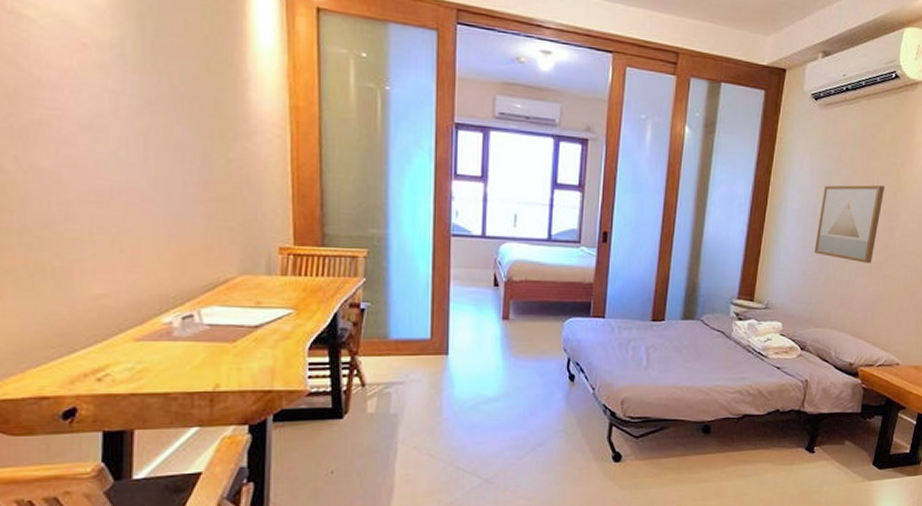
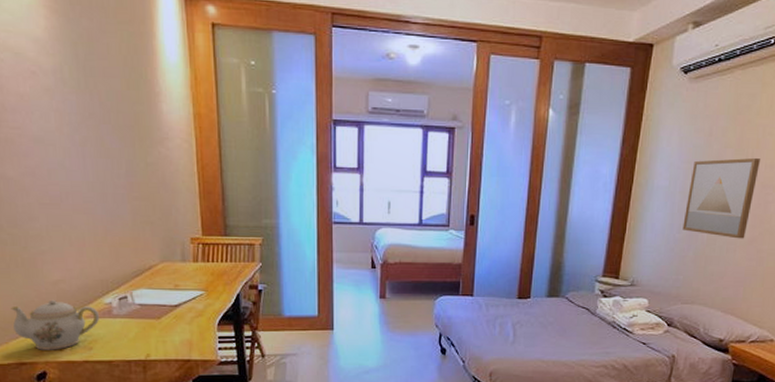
teapot: none [31,318,154,381] -> present [11,299,99,350]

